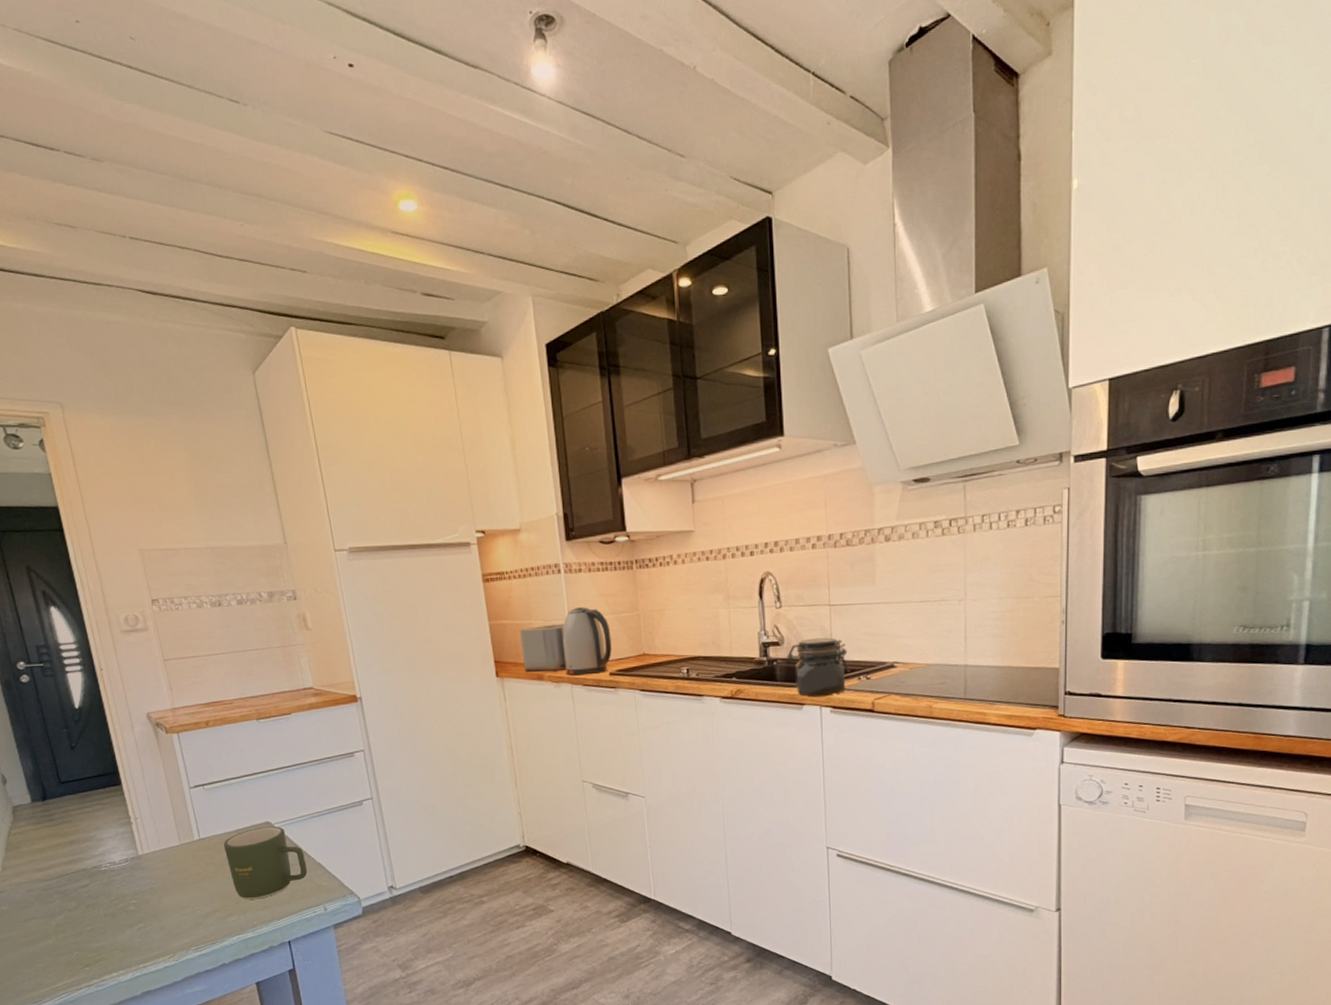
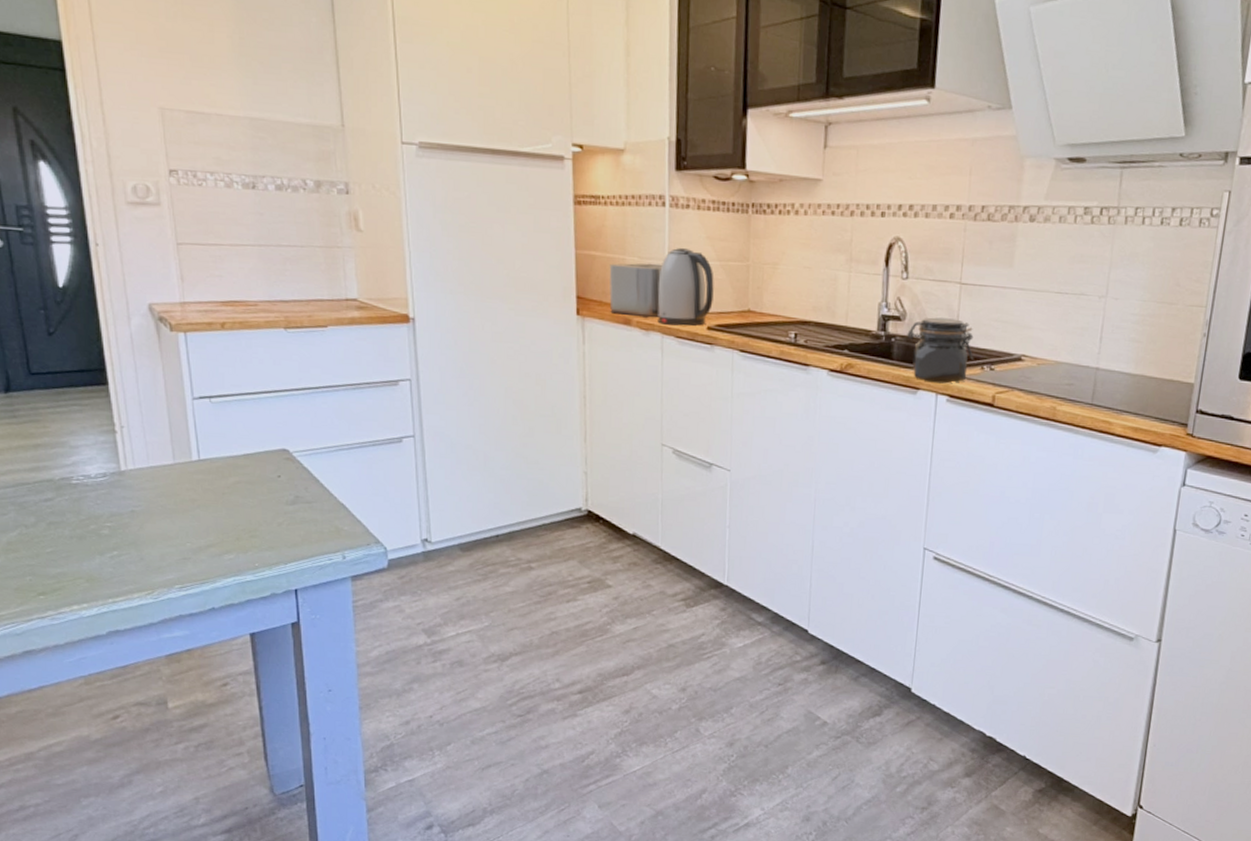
mug: present [224,826,308,900] -> none [228,454,327,538]

